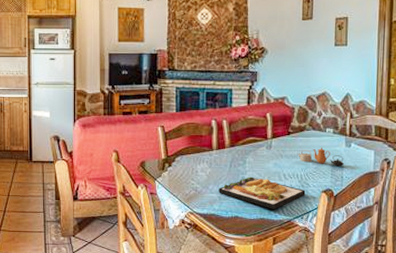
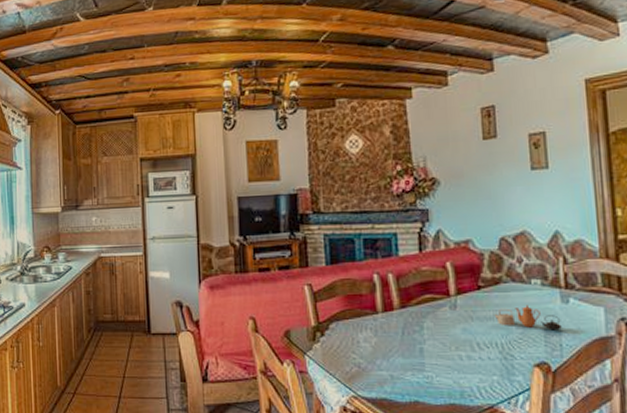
food plate: present [219,176,306,209] -> none [389,347,511,391]

